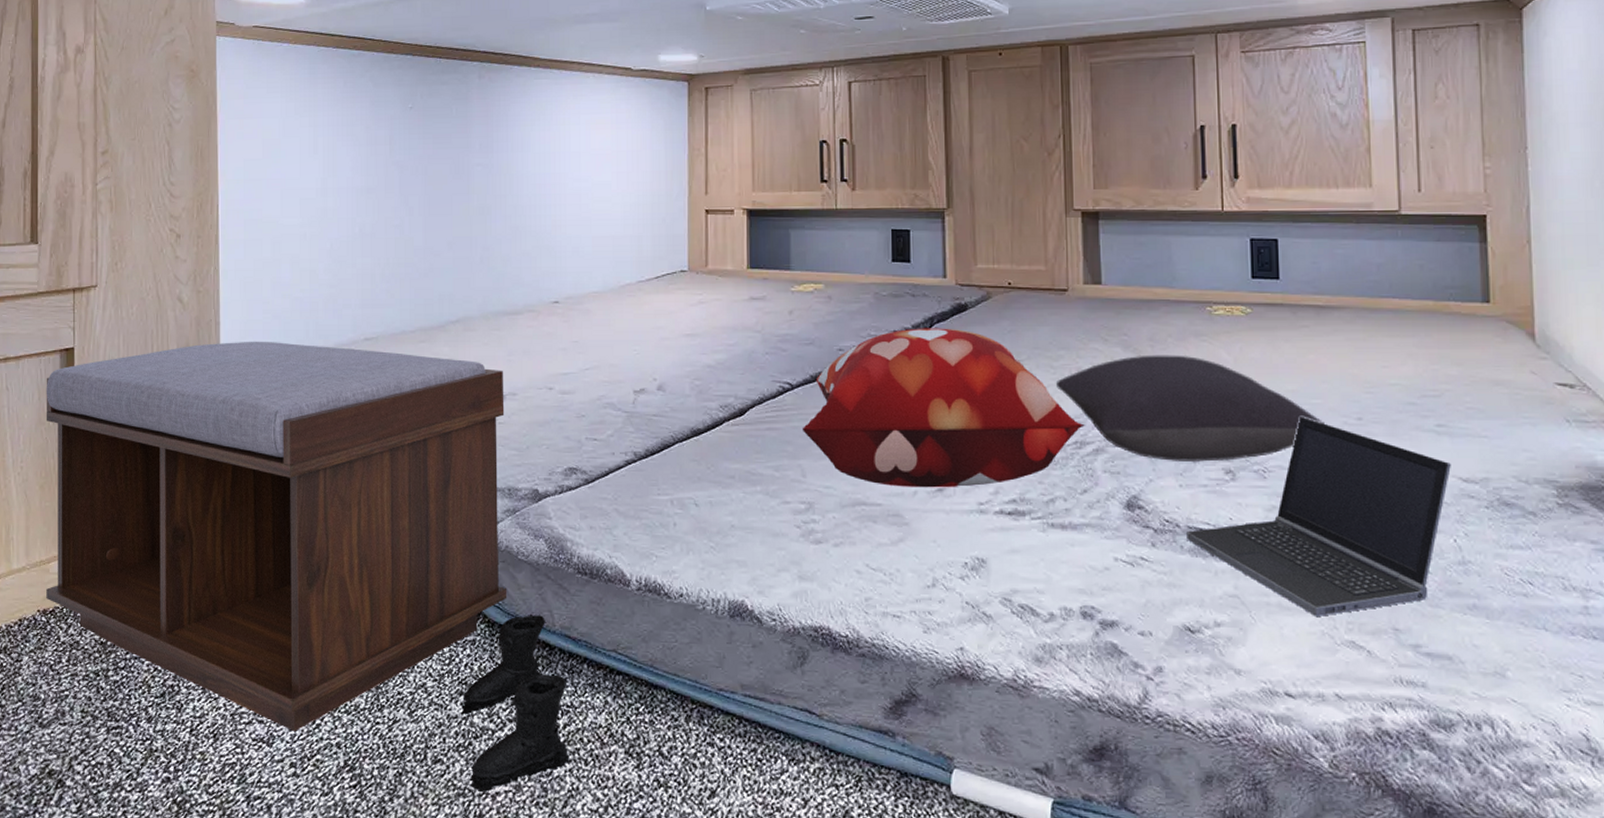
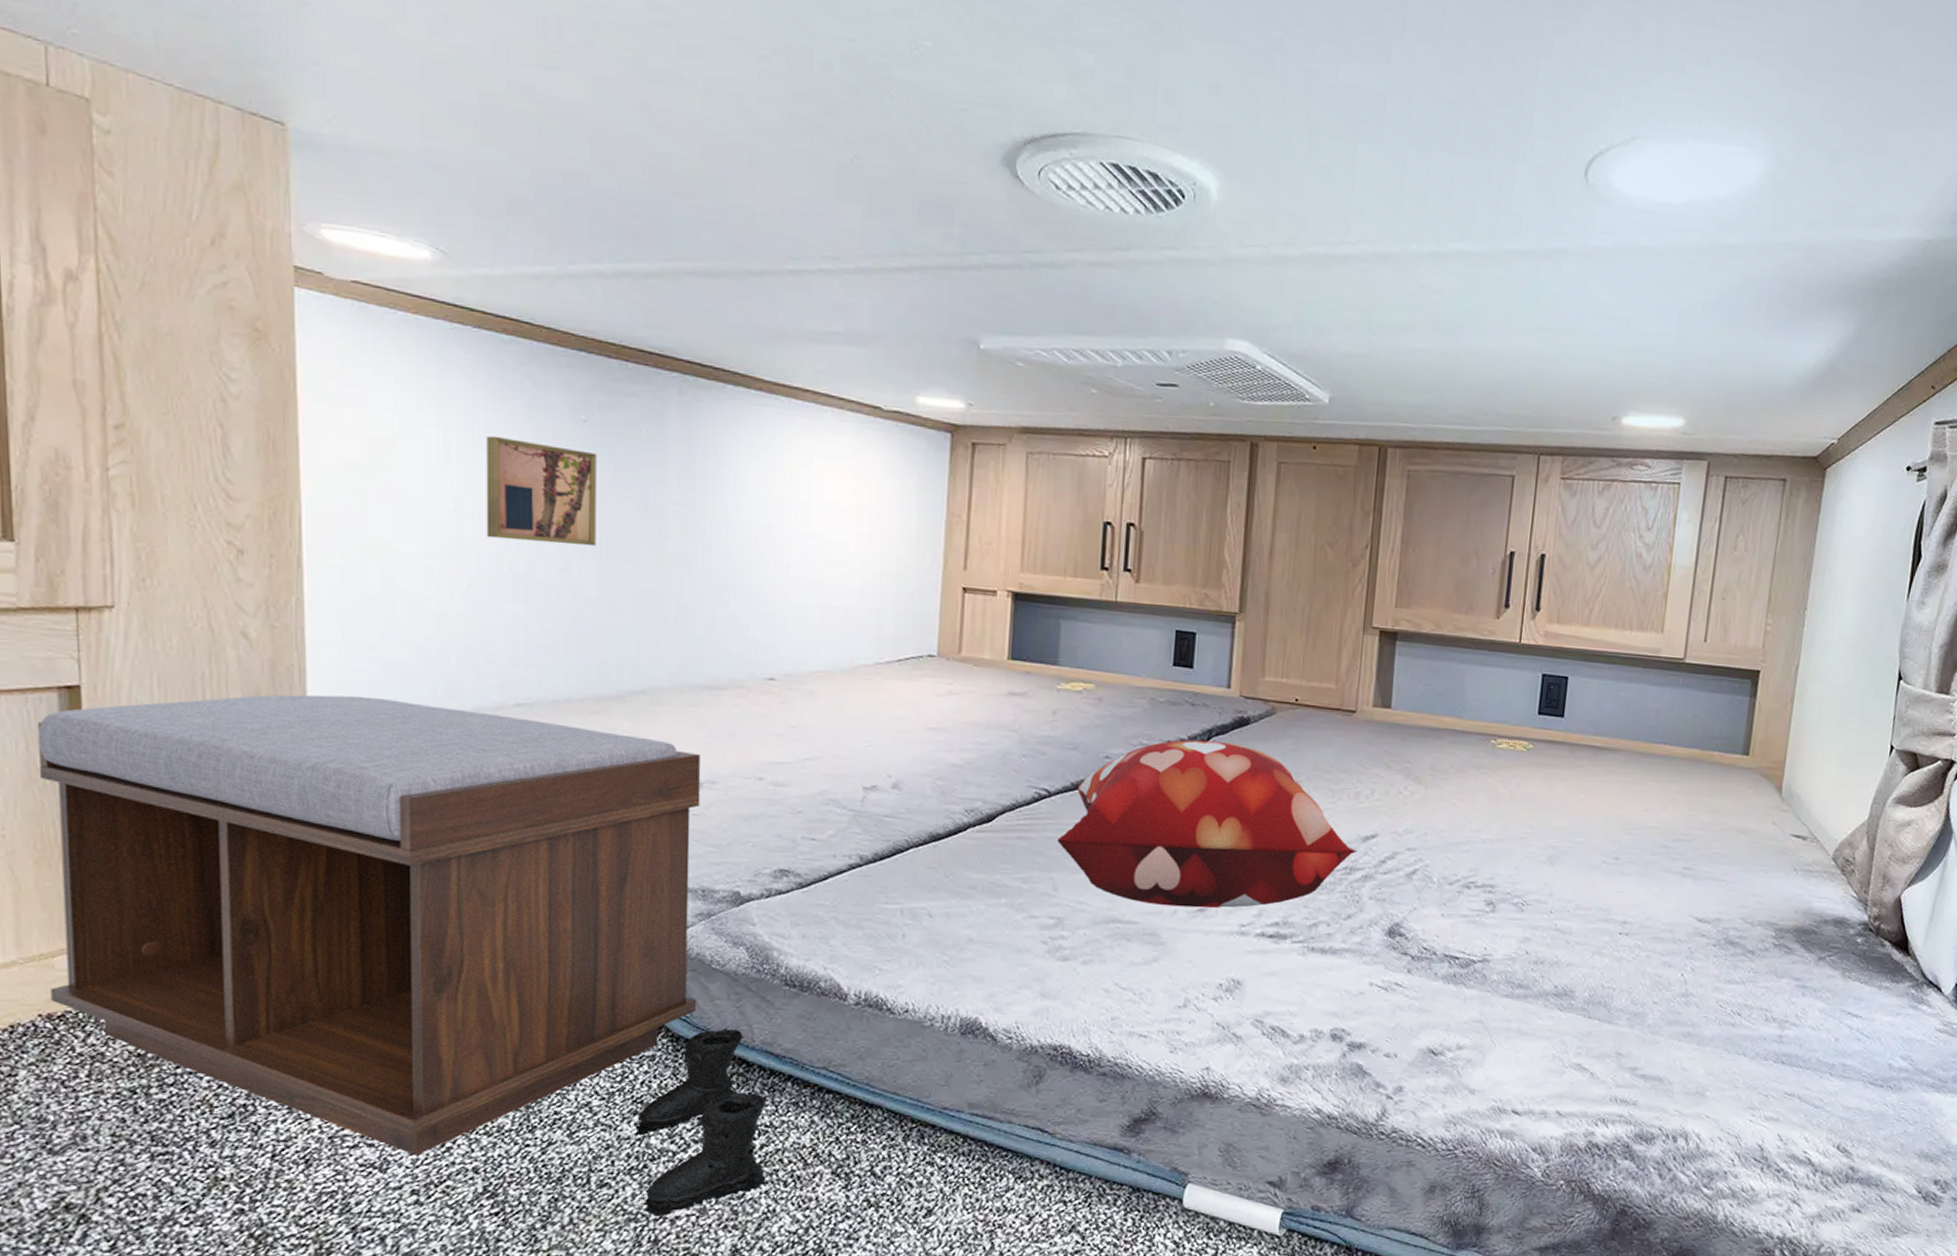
wall art: none [343,127,421,207] -> present [486,435,597,547]
pillow: present [1055,355,1324,463] -> none [1332,784,1585,894]
laptop computer: present [1186,417,1451,616] -> none [1441,854,1690,1041]

